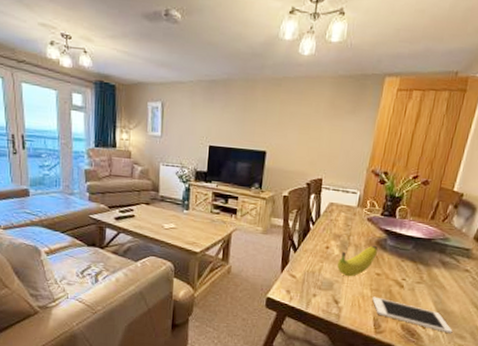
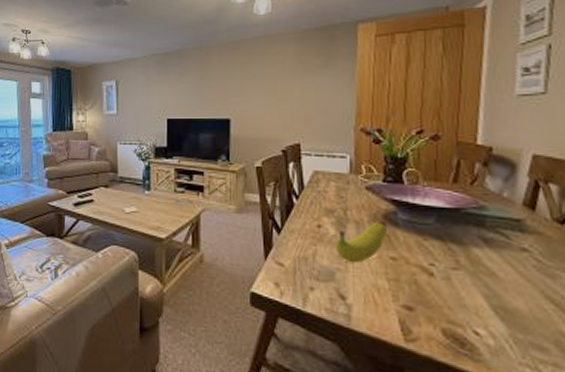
cell phone: present [372,296,453,334] -> none [392,289,525,344]

